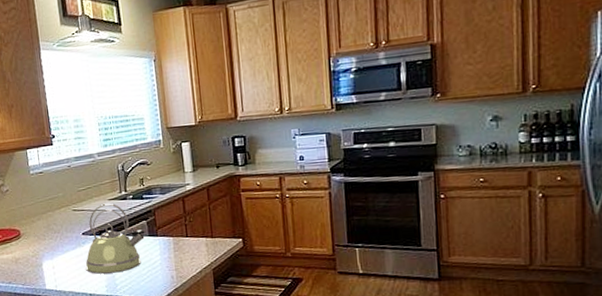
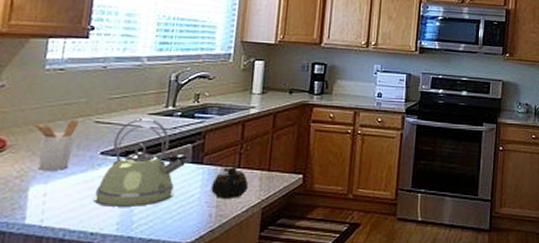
utensil holder: none [33,210,64,250] -> present [32,120,78,170]
teapot: none [168,236,198,263] -> present [211,167,249,198]

